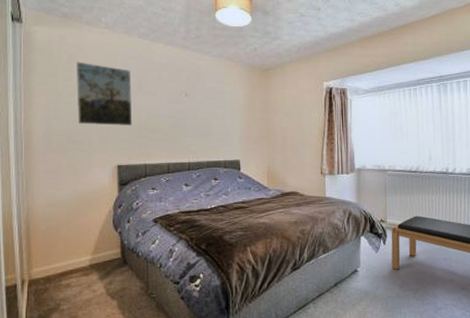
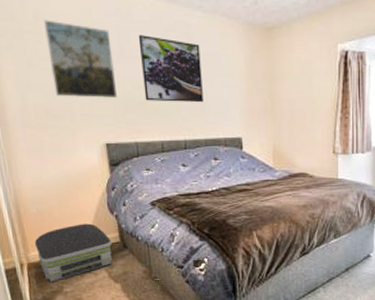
air purifier: none [38,240,113,300] -> present [34,223,112,283]
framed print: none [155,73,207,130] -> present [138,34,203,103]

